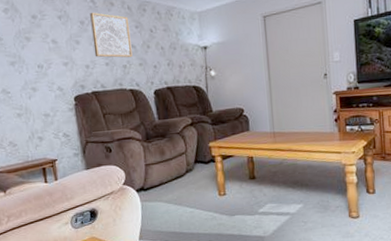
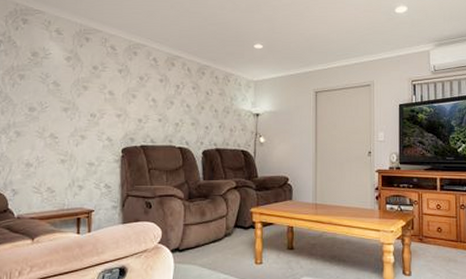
wall art: present [90,12,133,58] -> none [149,69,187,117]

